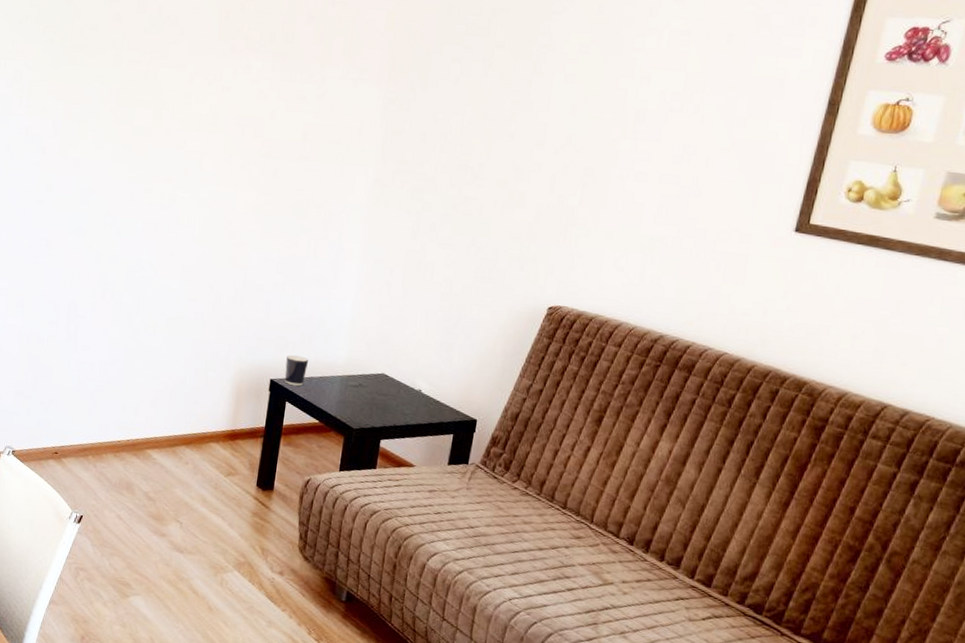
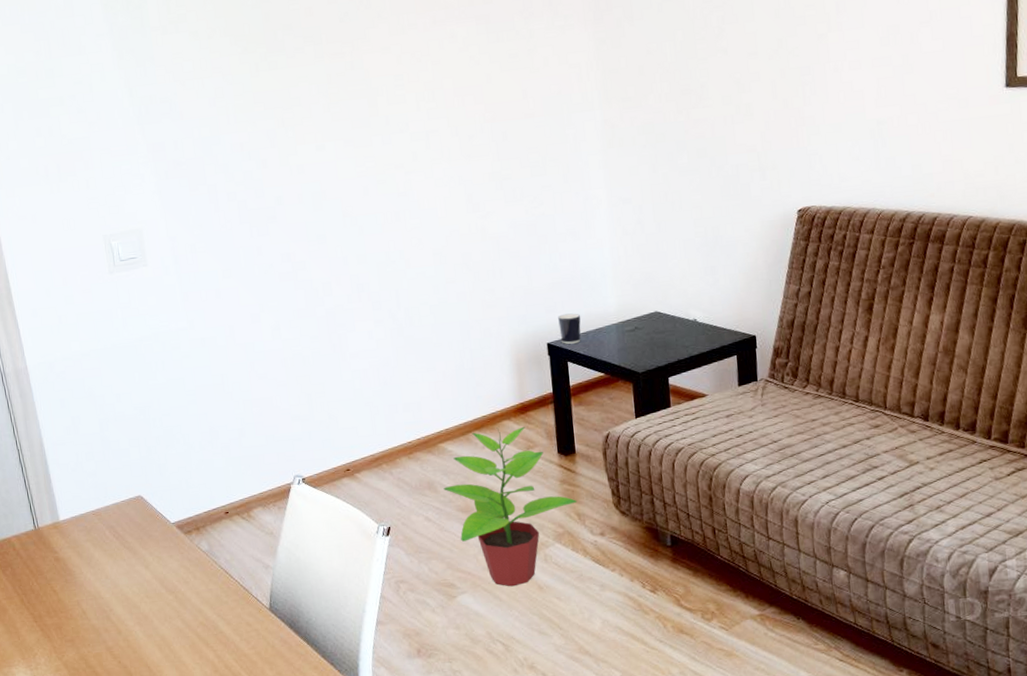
potted plant: none [140,446,265,601] -> present [443,426,577,587]

